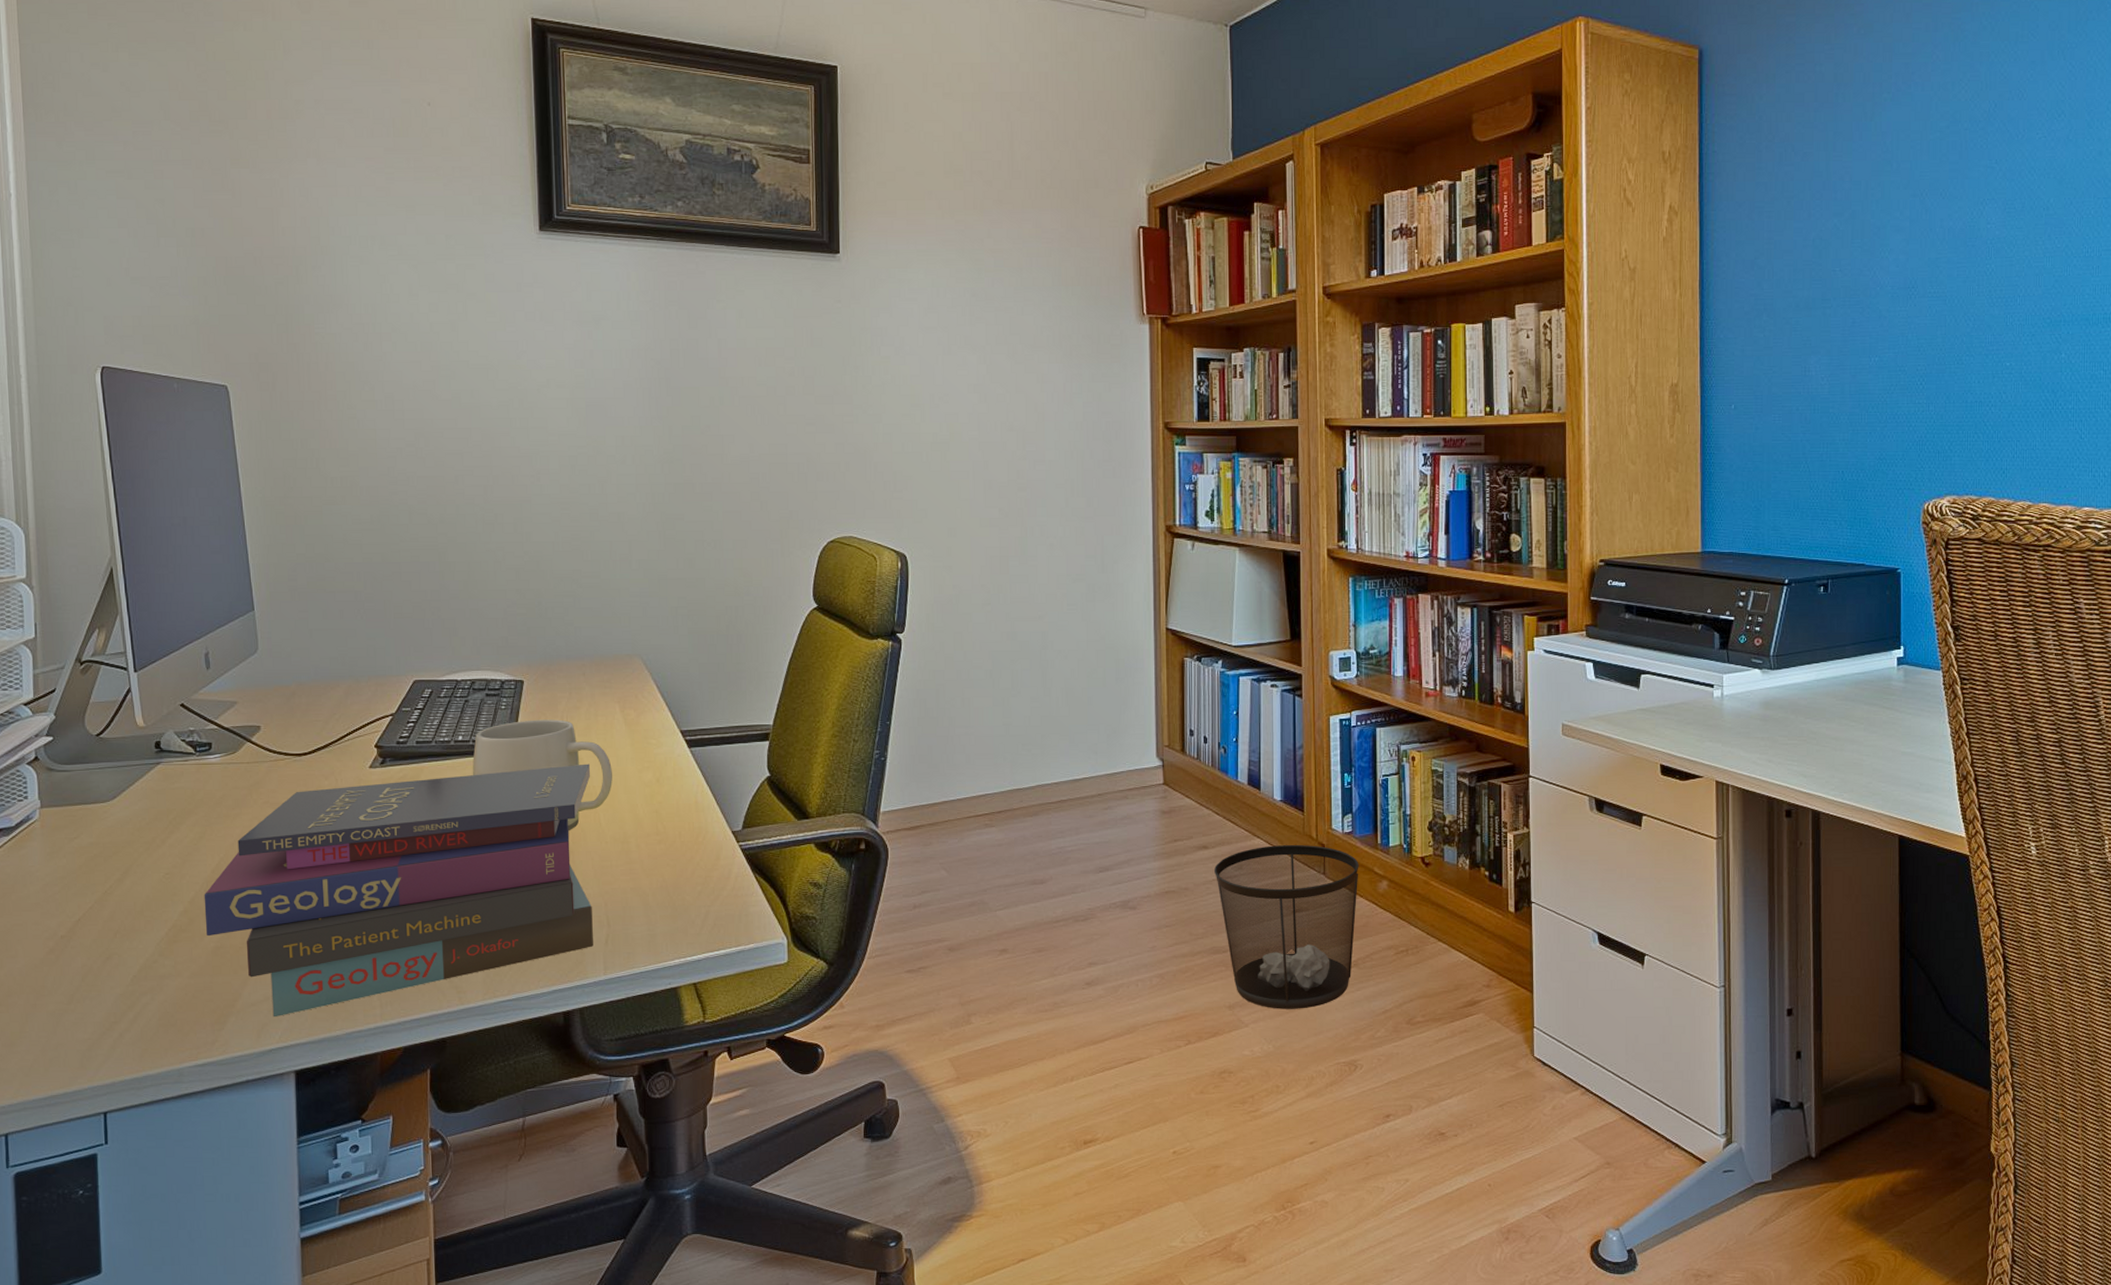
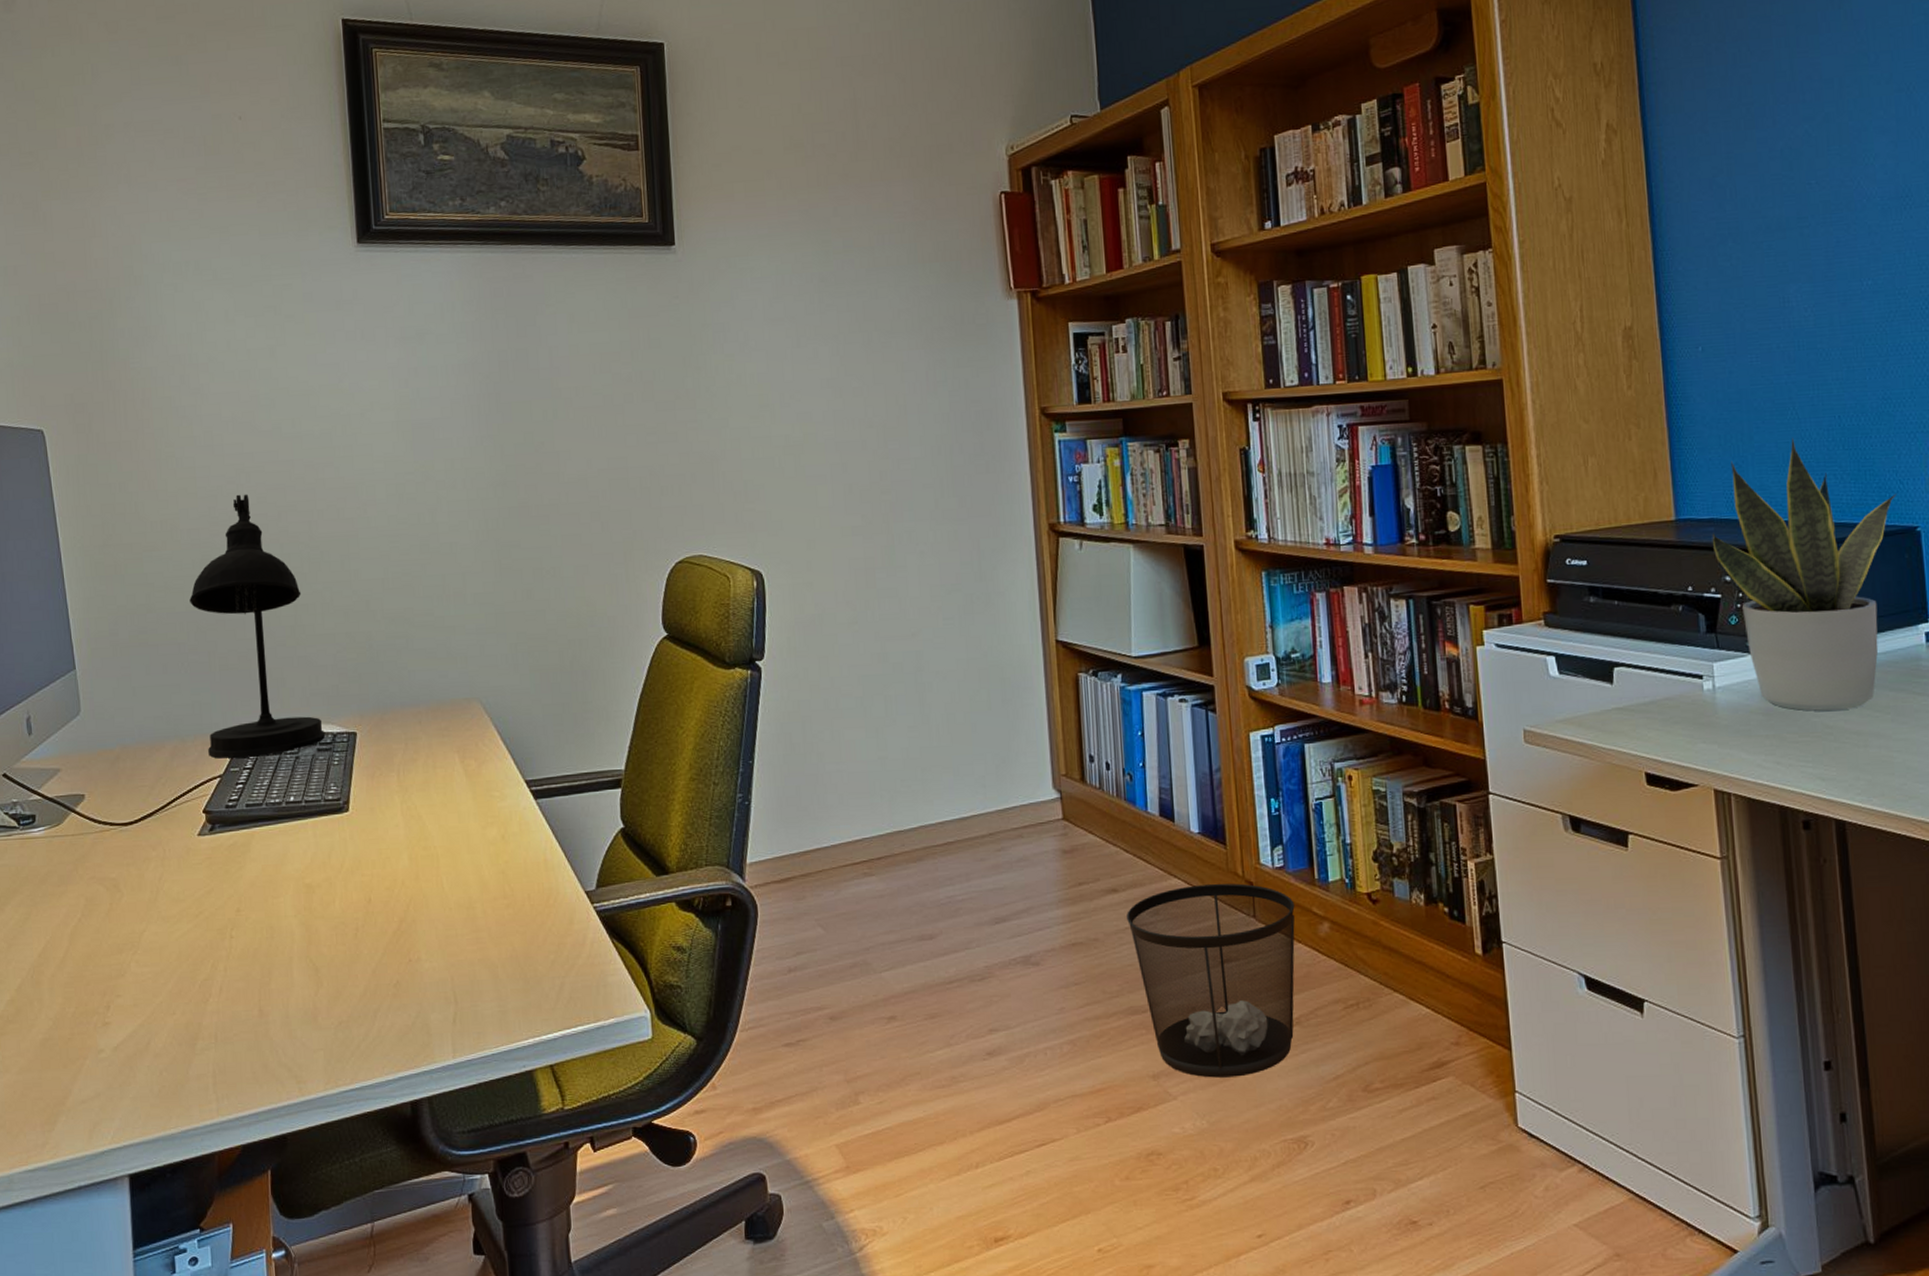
books: present [204,764,593,1018] -> none [30,821,440,1116]
desk lamp: none [367,457,493,699] -> present [189,494,325,759]
mug: present [472,719,613,831] -> none [305,774,455,898]
potted plant: none [1730,488,1884,720] -> present [1712,438,1897,711]

